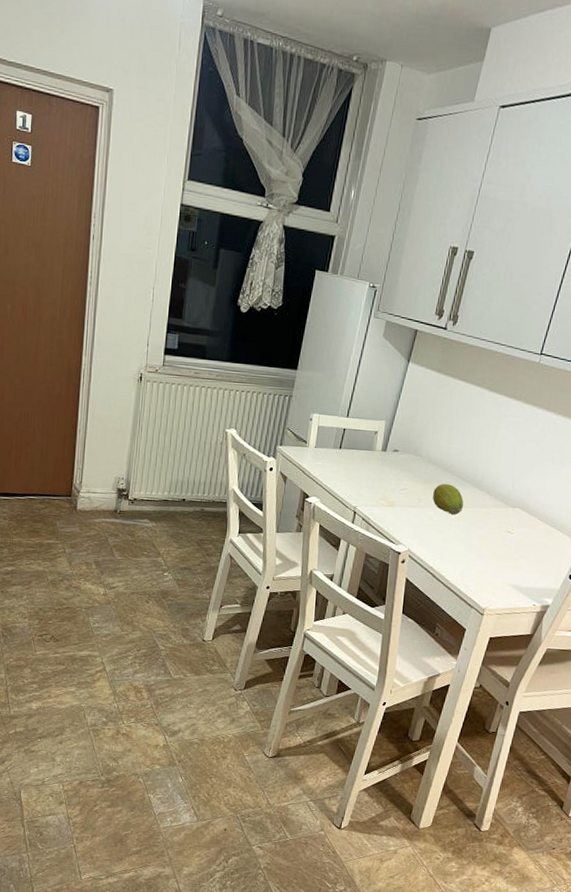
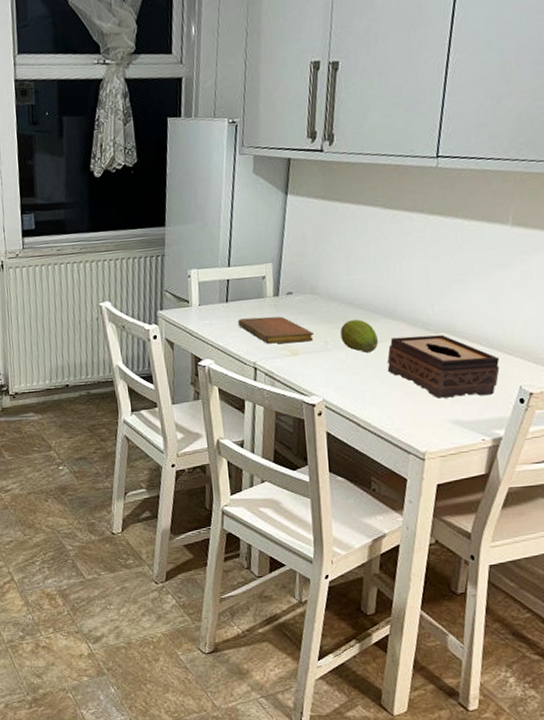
notebook: none [346,466,411,497] -> present [237,316,315,344]
tissue box: none [466,505,559,568] -> present [387,334,500,398]

